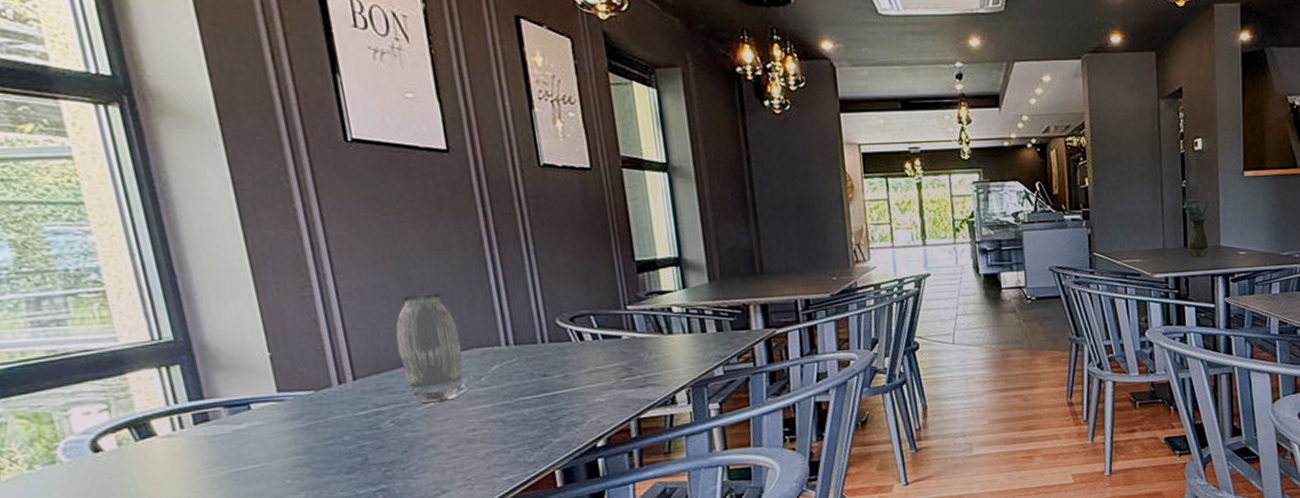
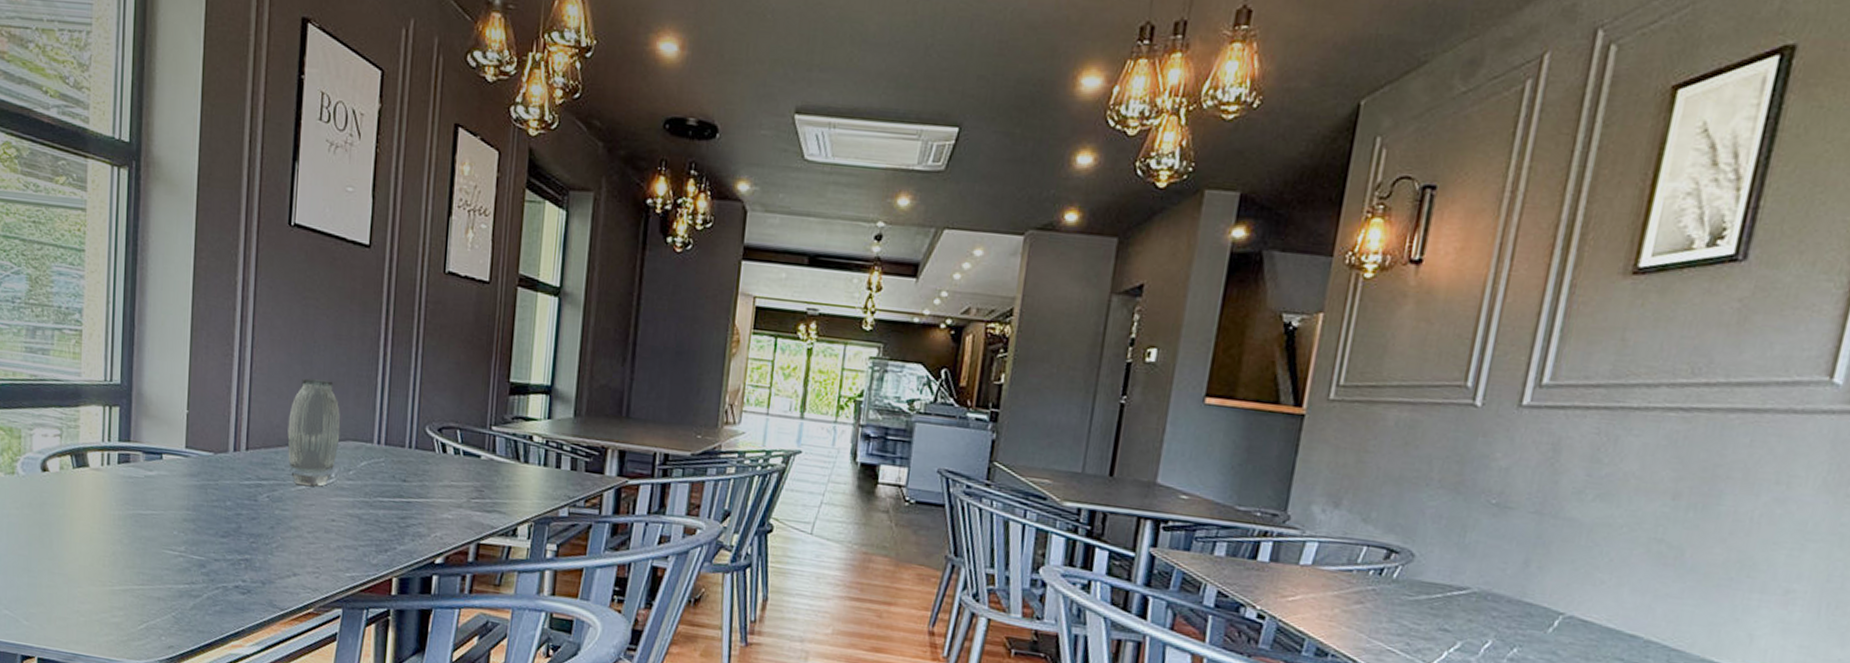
vase: present [1182,194,1209,258] -> none [1113,412,1152,494]

